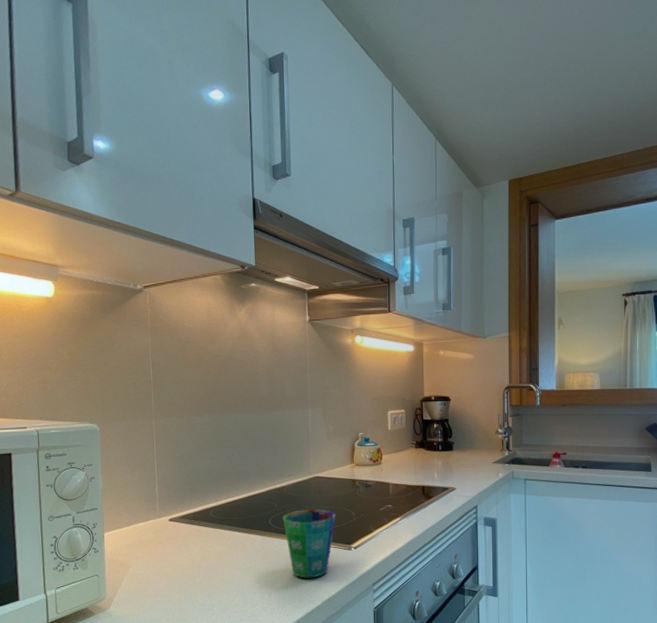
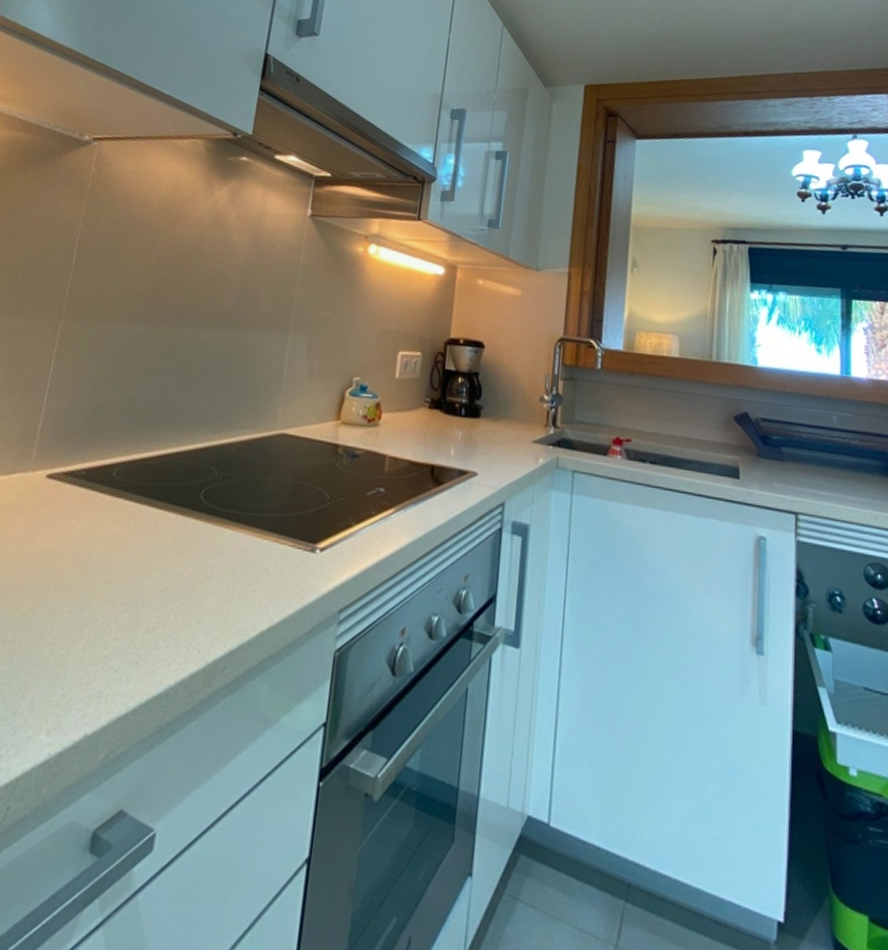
cup: present [283,509,336,578] -> none [220,481,302,593]

